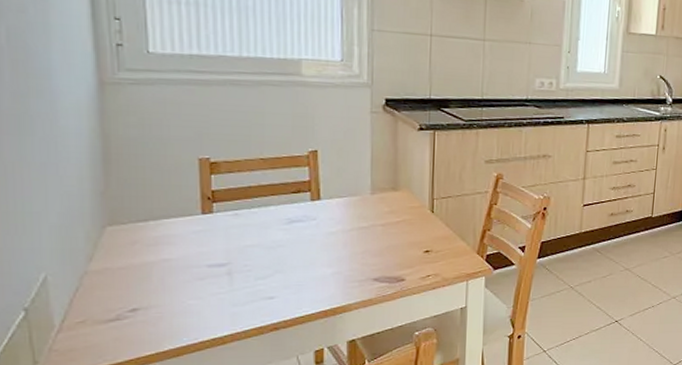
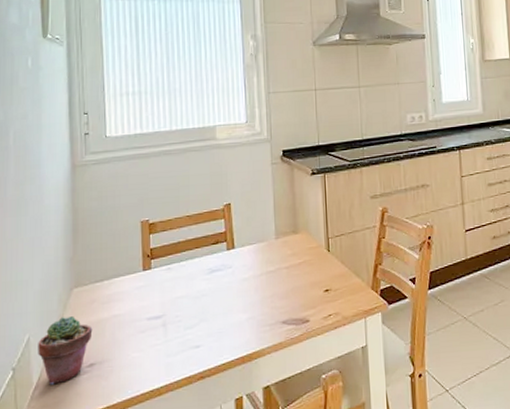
potted succulent: none [59,255,135,329] -> present [38,315,93,385]

